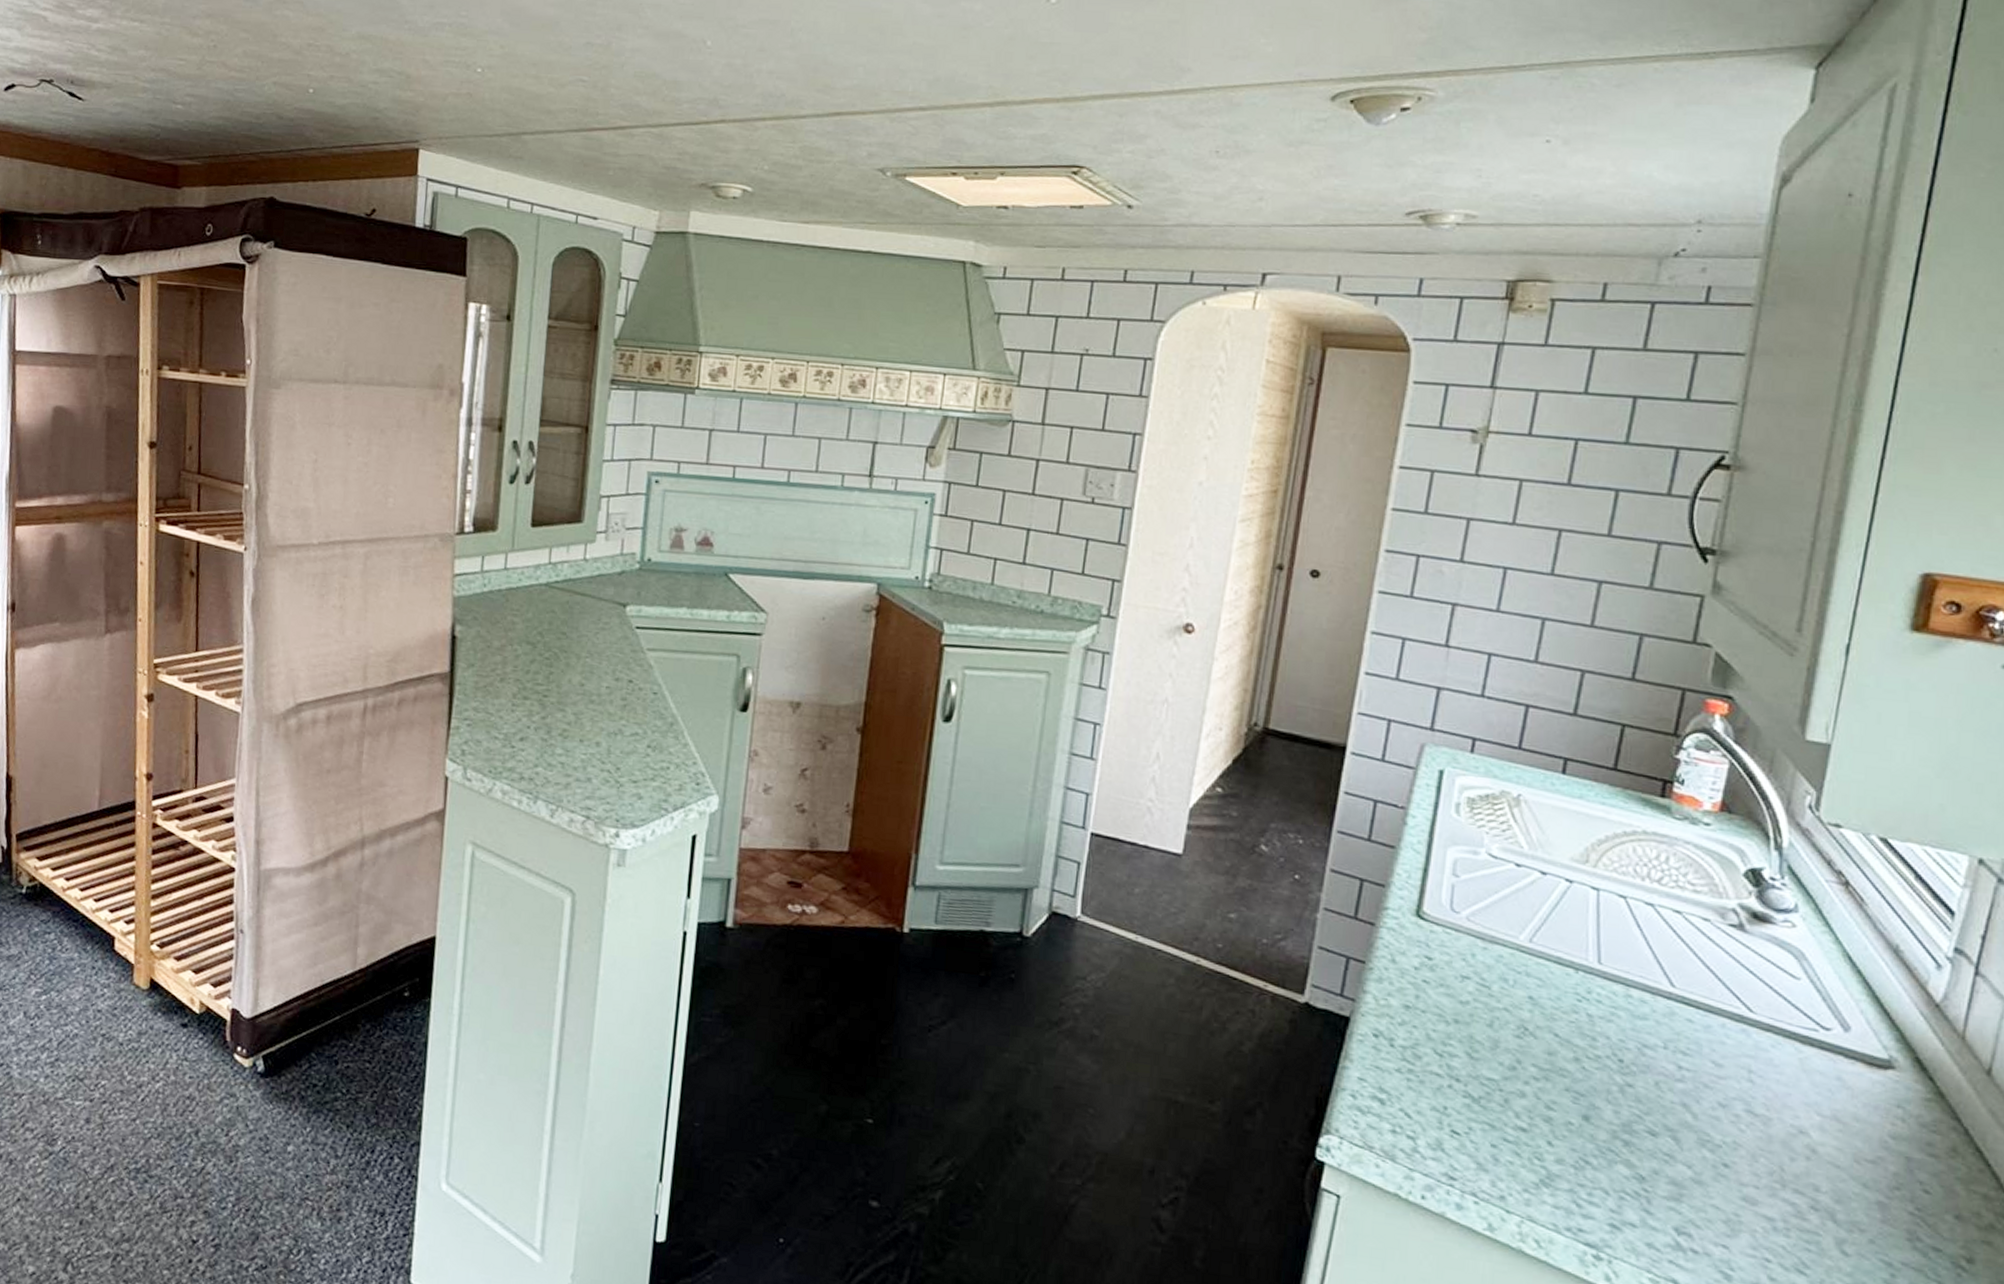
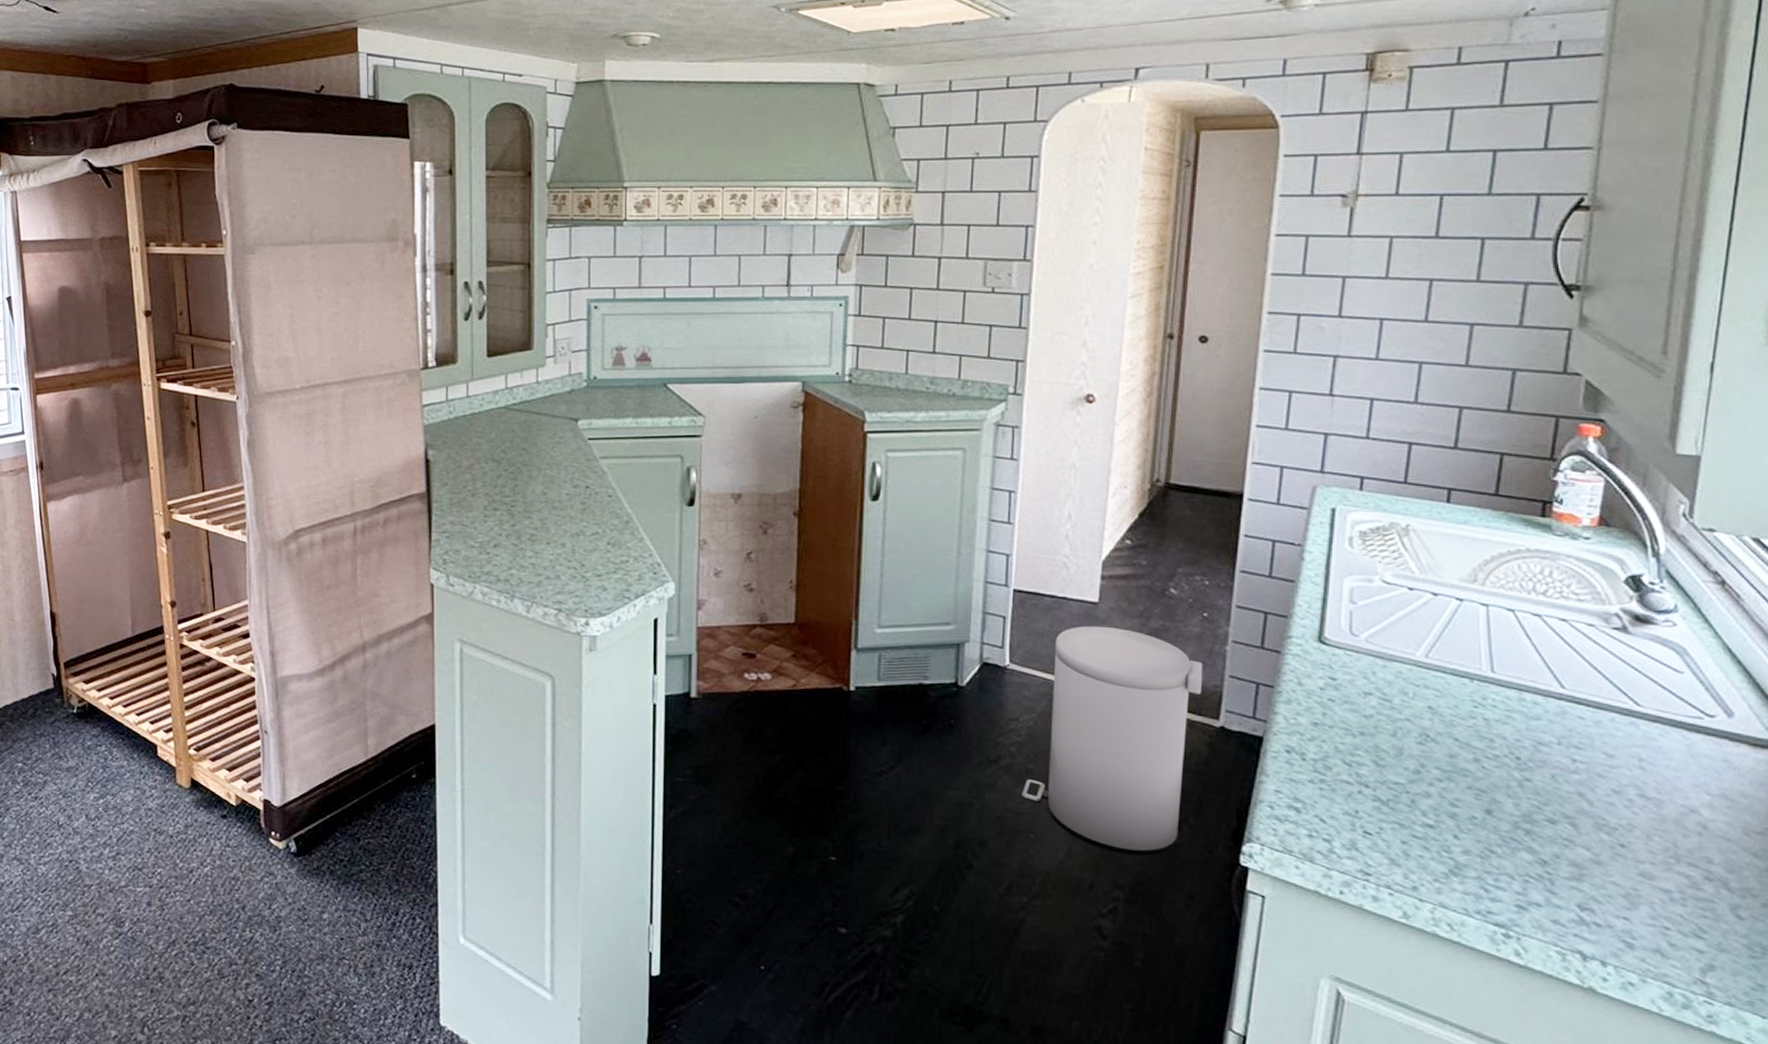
pedal bin: none [1083,879,1291,1142] -> present [1022,626,1203,856]

